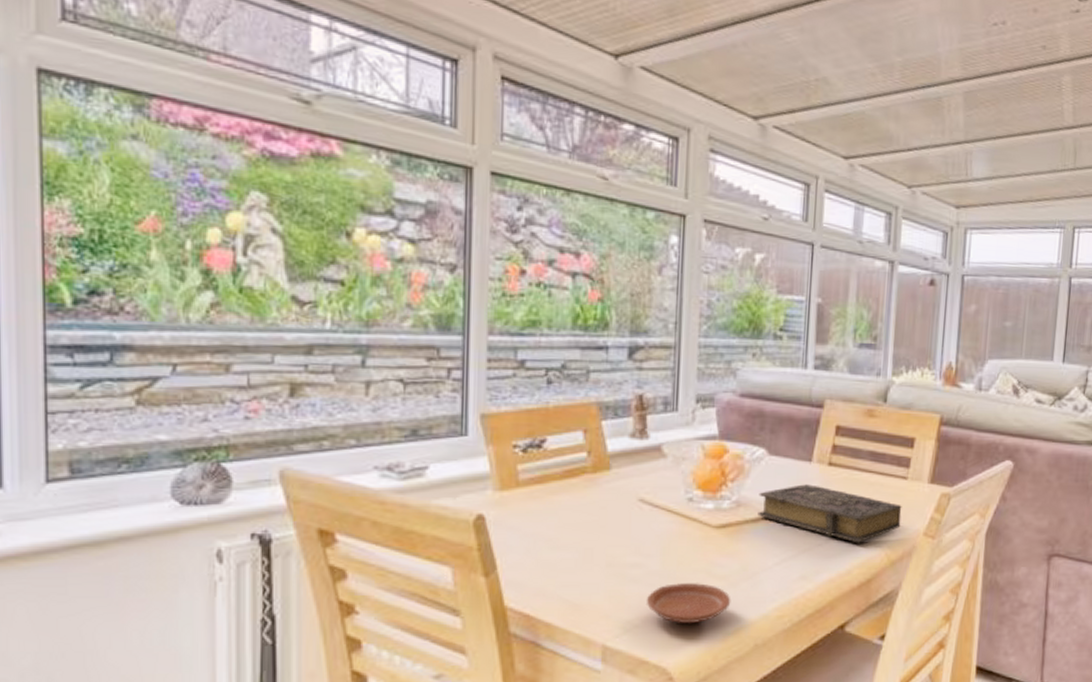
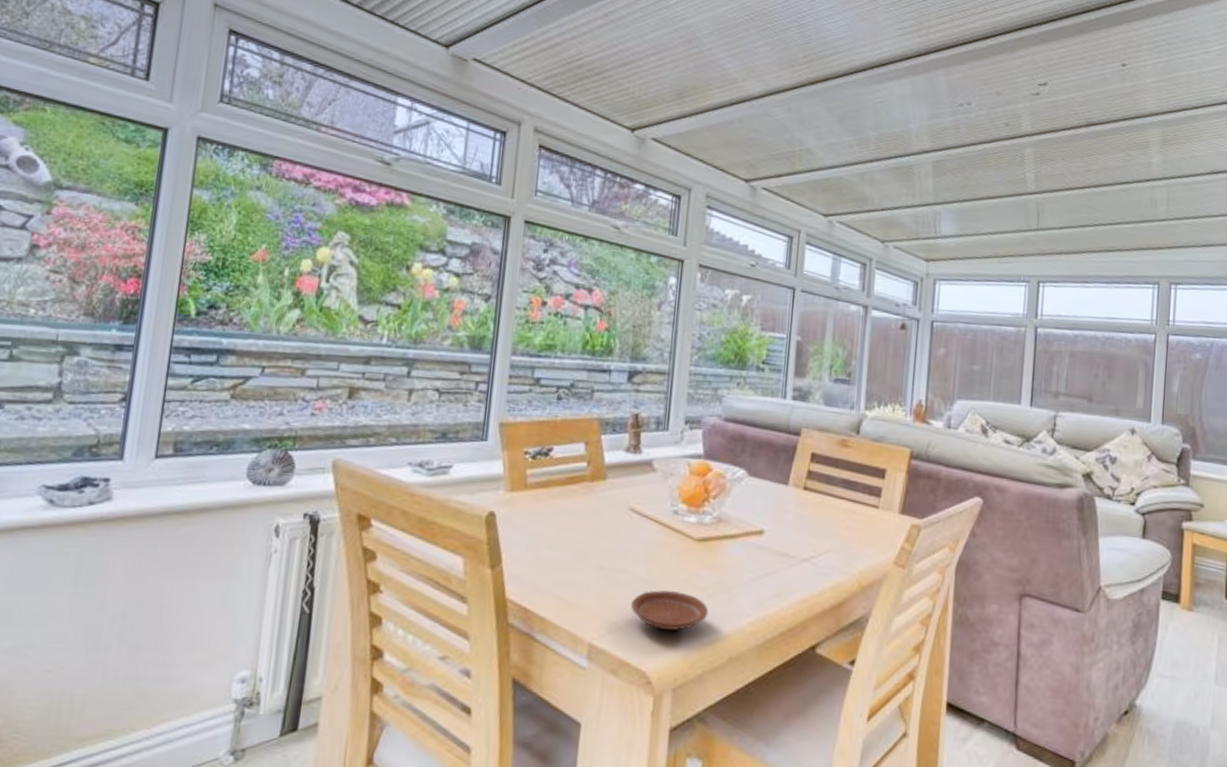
book: present [757,484,902,543] -> none [736,505,873,567]

